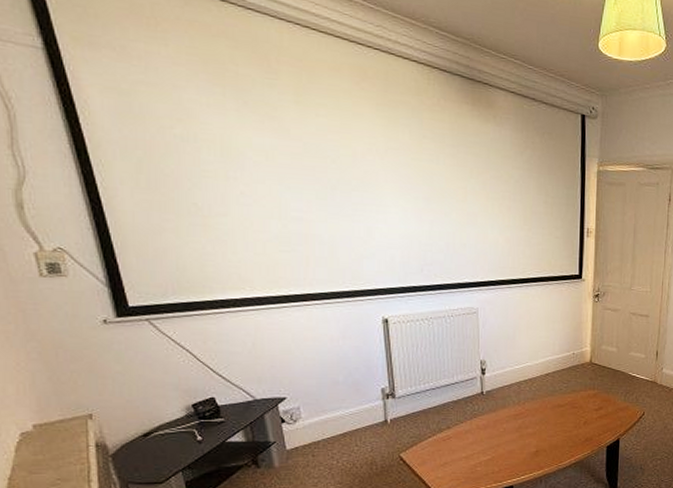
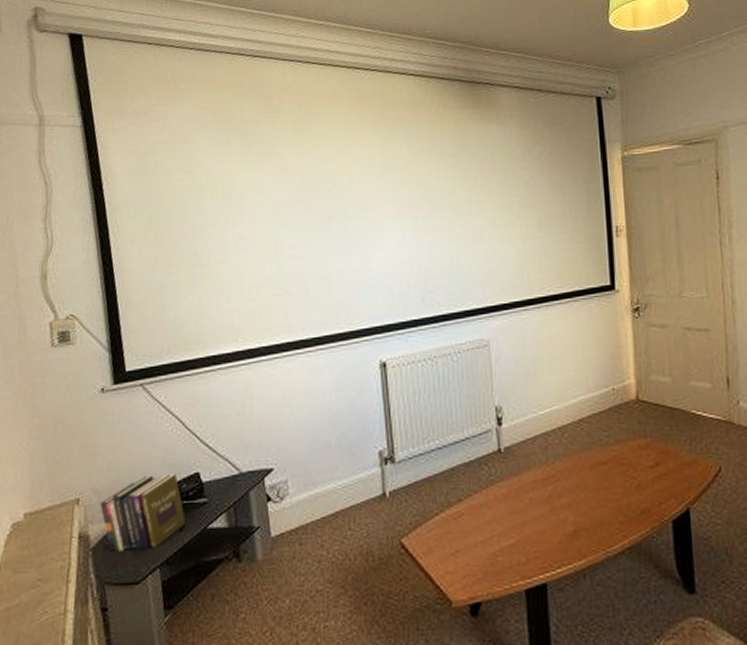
books: none [115,397,205,458] -> present [100,474,187,551]

